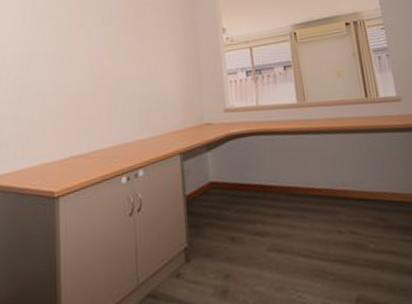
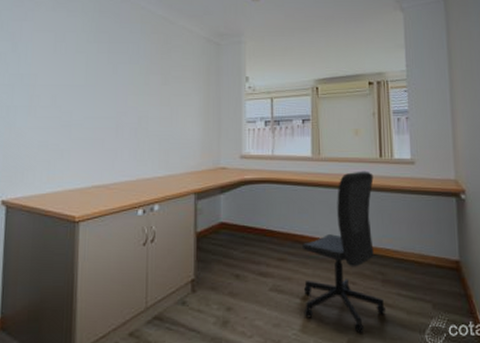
office chair: none [297,112,393,289] -> present [302,171,387,334]

